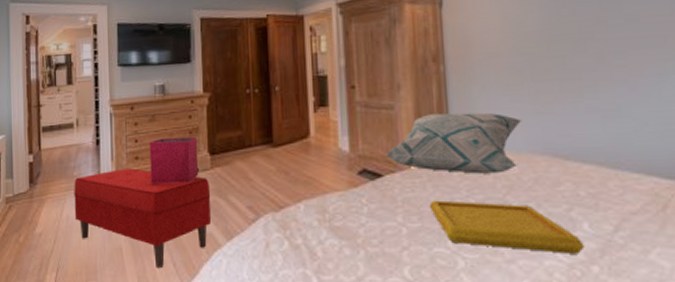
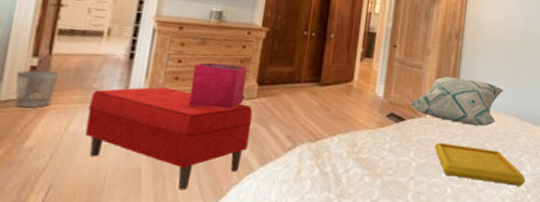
wastebasket: none [21,165,48,199] -> present [15,70,58,108]

